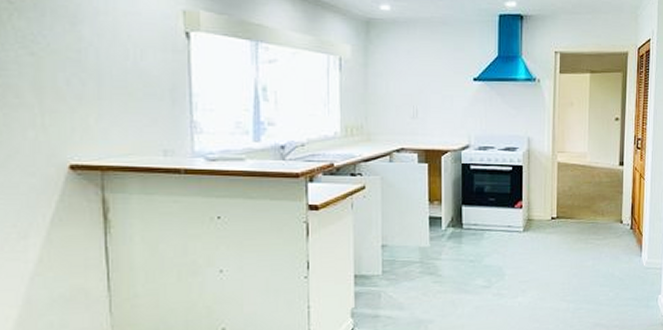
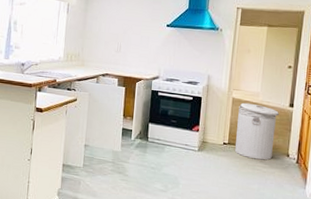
can: none [564,166,610,232] -> present [235,102,280,160]

